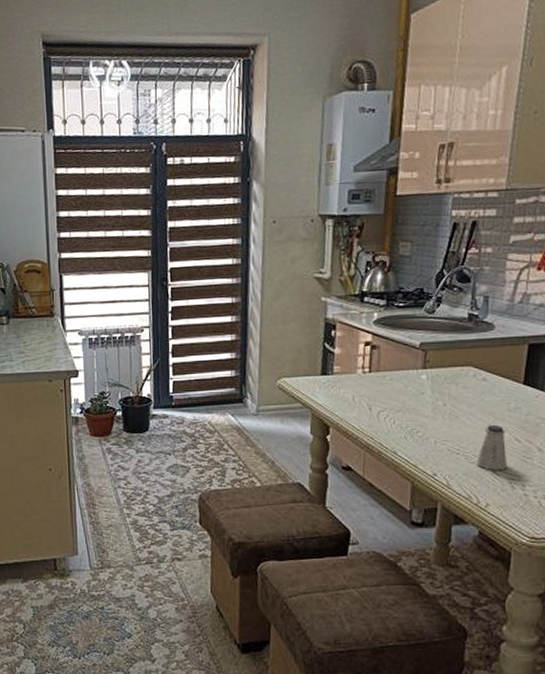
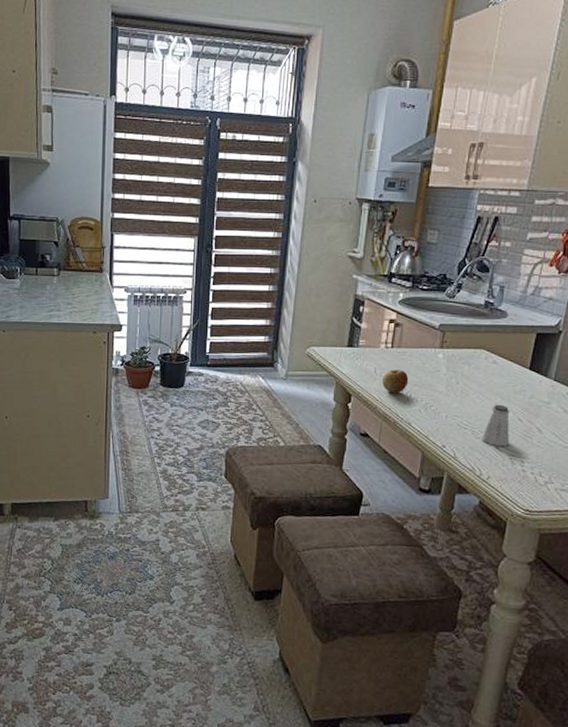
apple: none [361,395,391,422] -> present [381,369,409,394]

